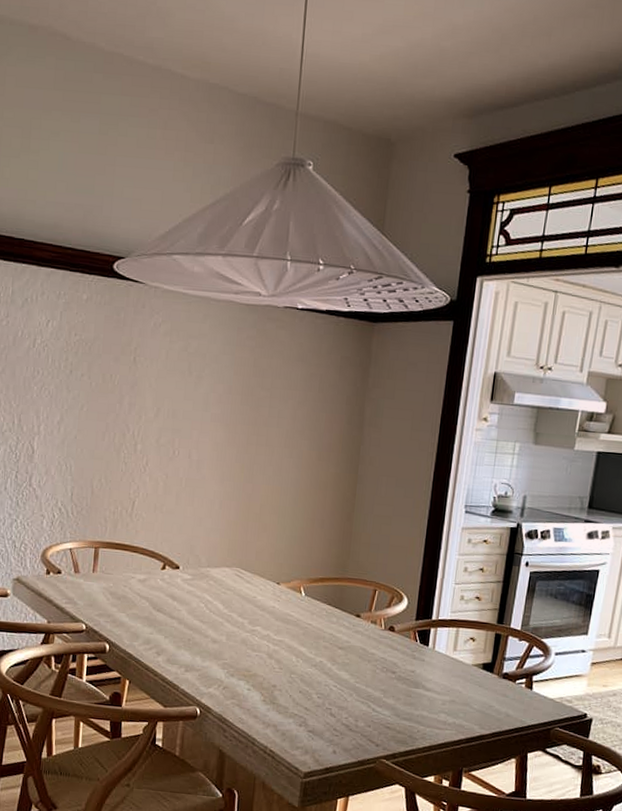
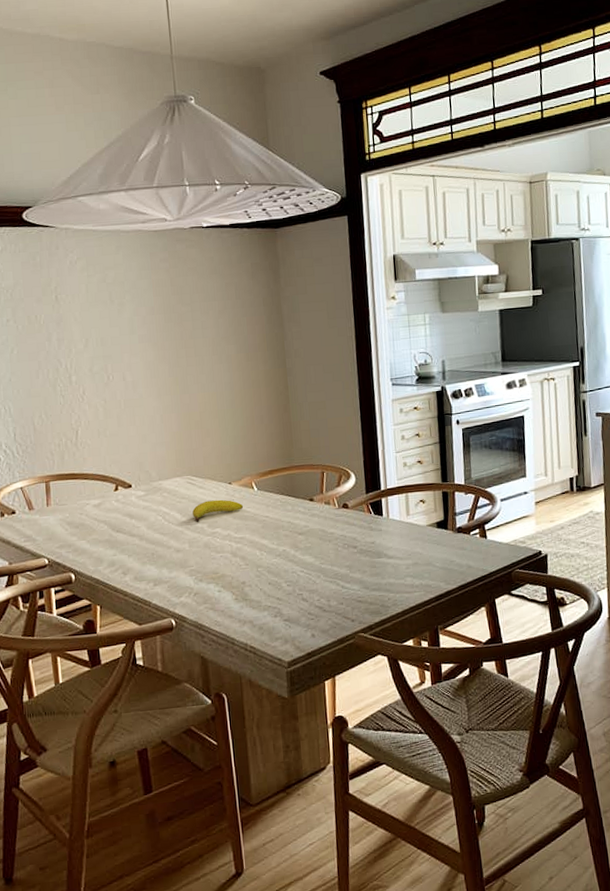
fruit: none [235,596,288,617] -> present [192,499,244,522]

